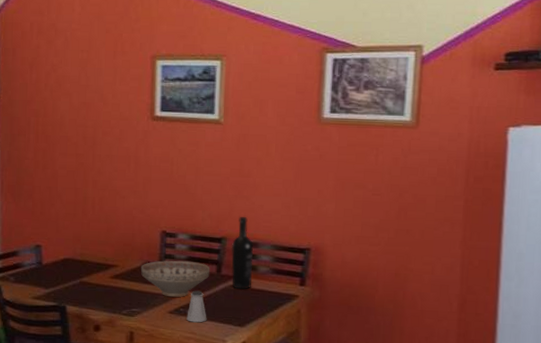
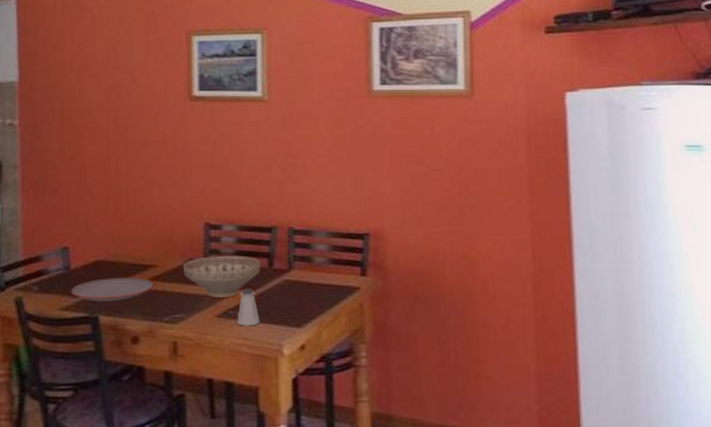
plate: none [43,273,114,294] -> present [71,277,153,302]
wine bottle: present [231,216,253,290] -> none [283,201,307,285]

